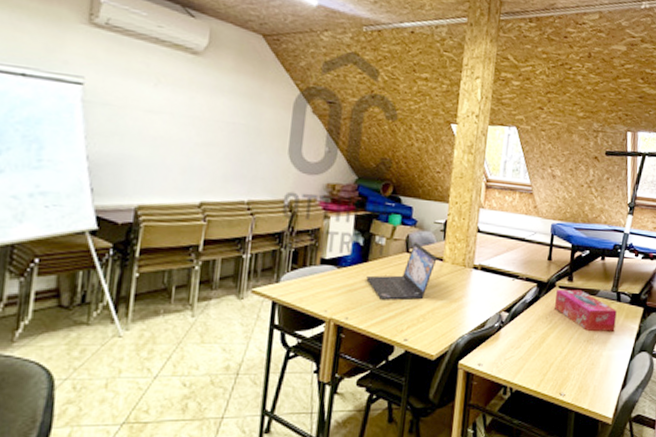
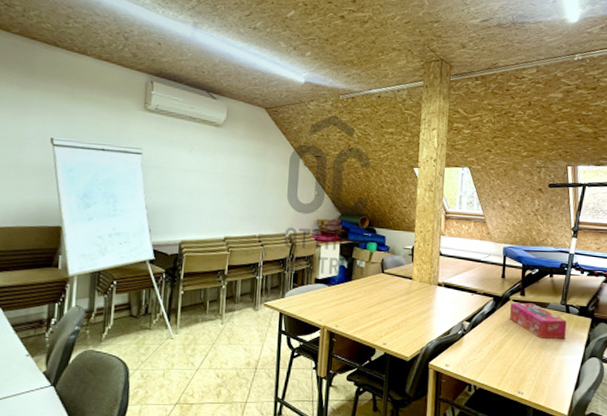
laptop: present [366,241,437,301] -> none [351,264,407,312]

